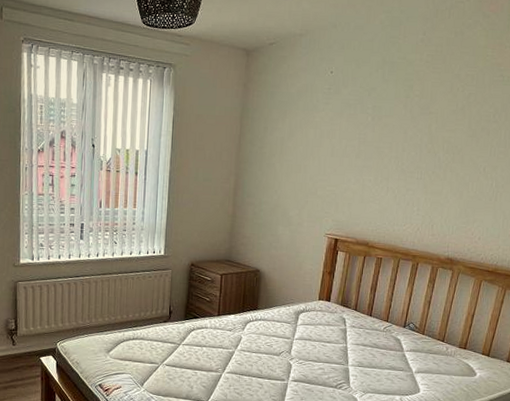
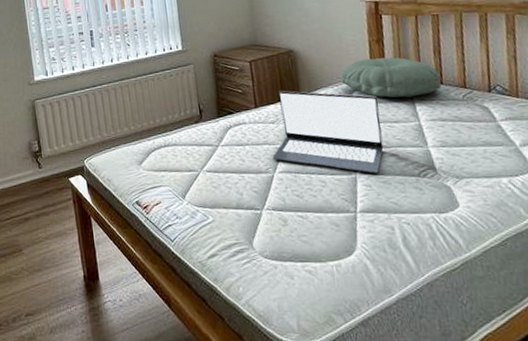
laptop: none [224,303,319,382] -> present [272,90,384,173]
pillow: none [293,286,372,324] -> present [339,57,442,98]

